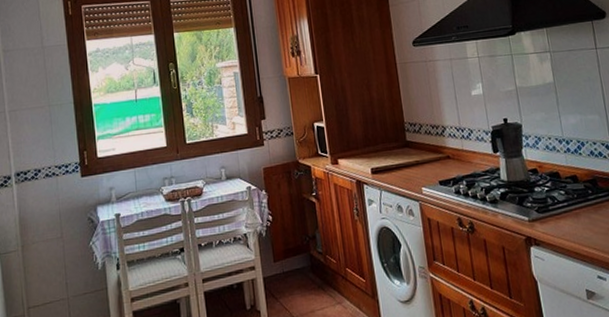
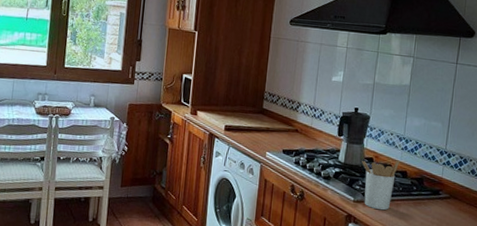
utensil holder: none [526,165,569,225] -> present [362,160,399,211]

